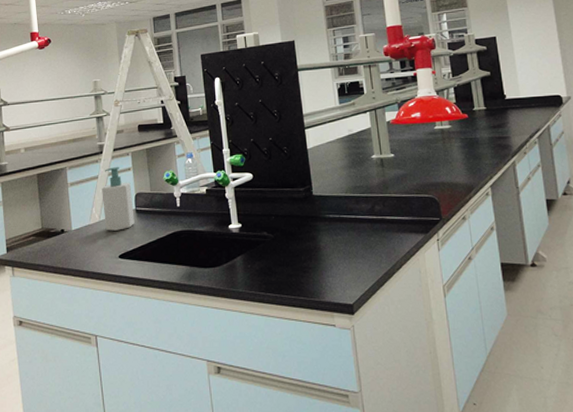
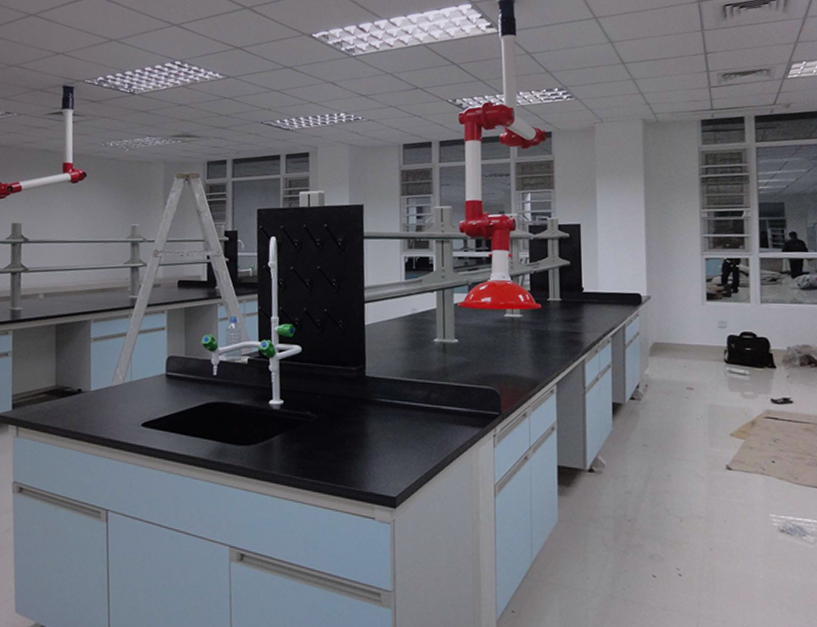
soap bottle: present [102,166,135,231] -> none [128,324,164,396]

